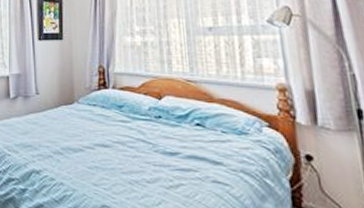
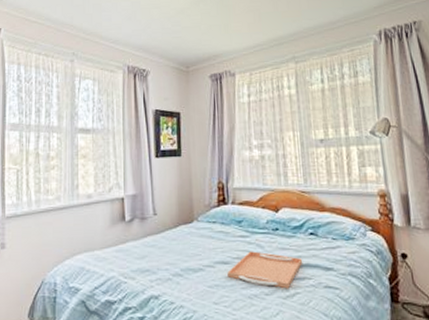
serving tray: none [107,137,188,179] -> present [227,251,303,289]

